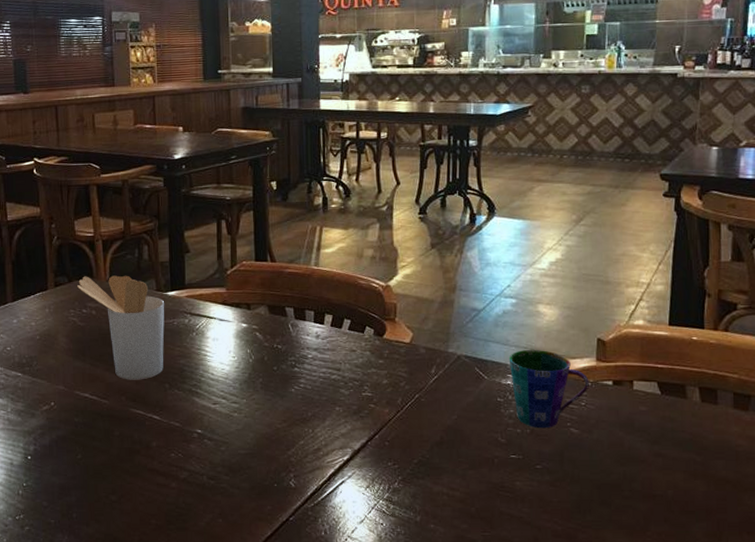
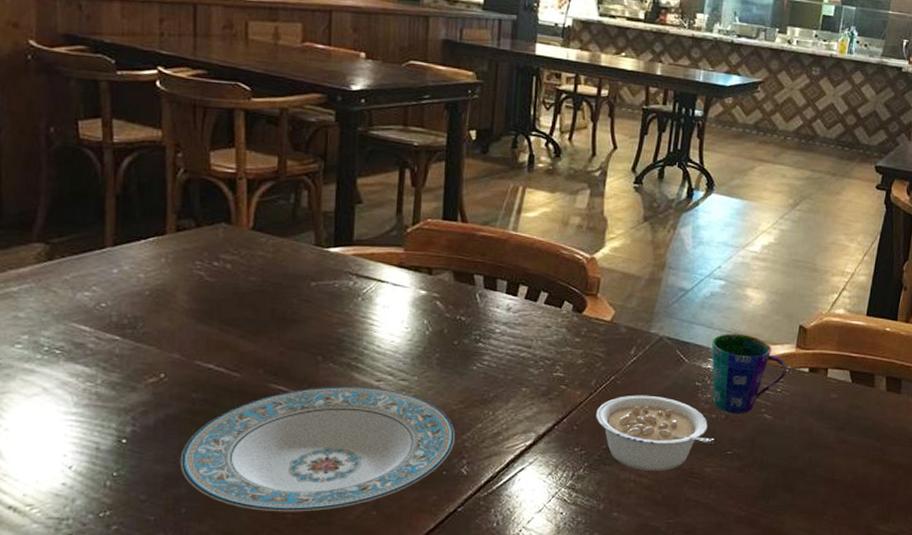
plate: none [69,409,282,518] -> present [180,386,455,512]
utensil holder: present [77,275,165,380] -> none [208,221,325,350]
legume: none [405,411,522,485] -> present [596,395,714,471]

